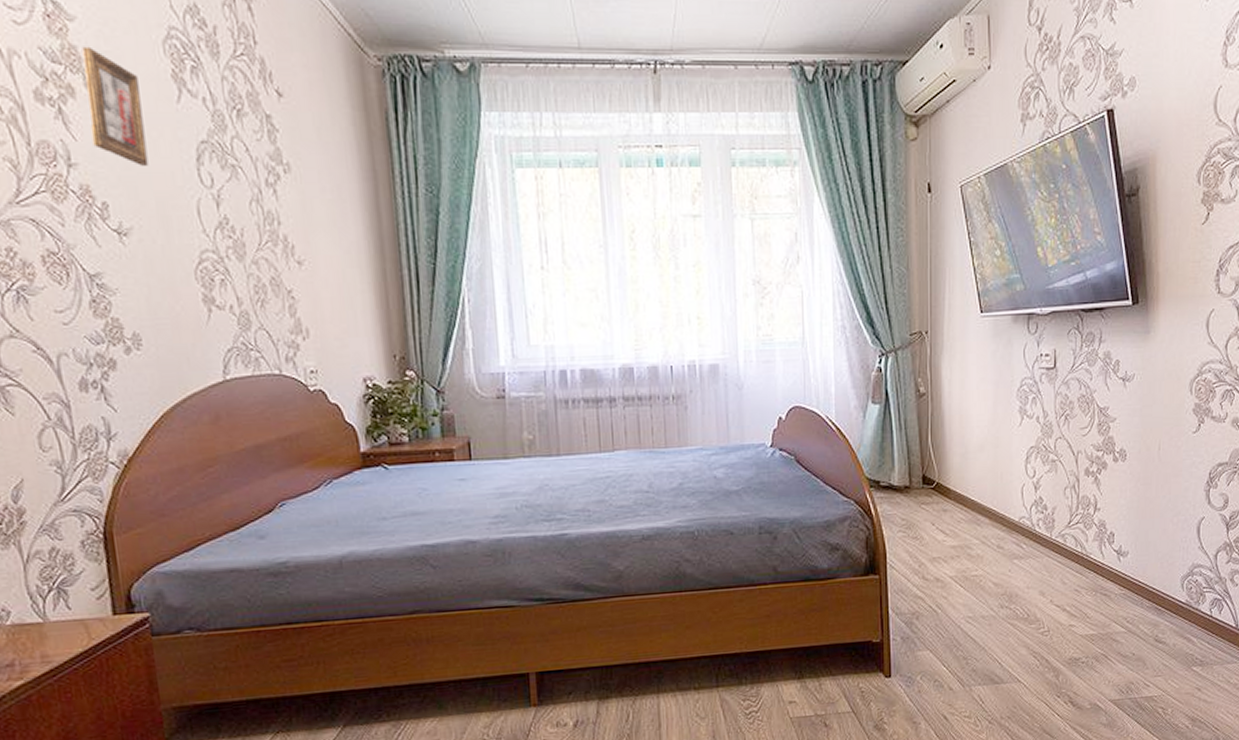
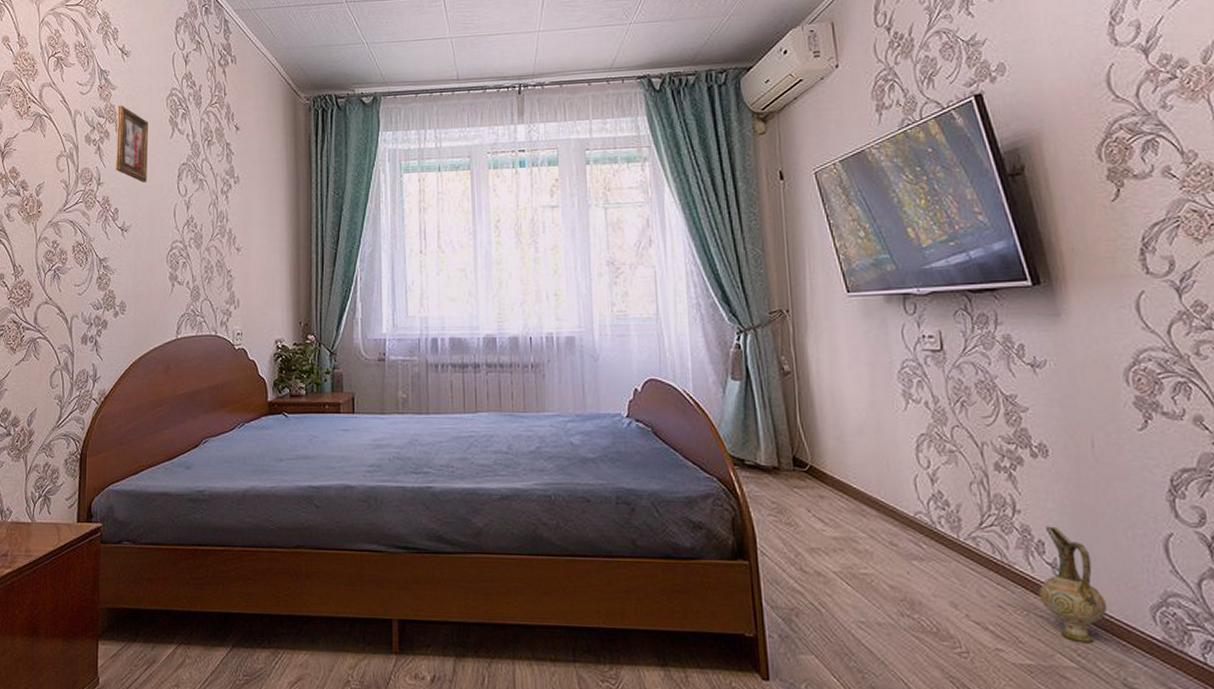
ceramic jug: none [1105,519,1152,612] -> present [1038,526,1108,642]

